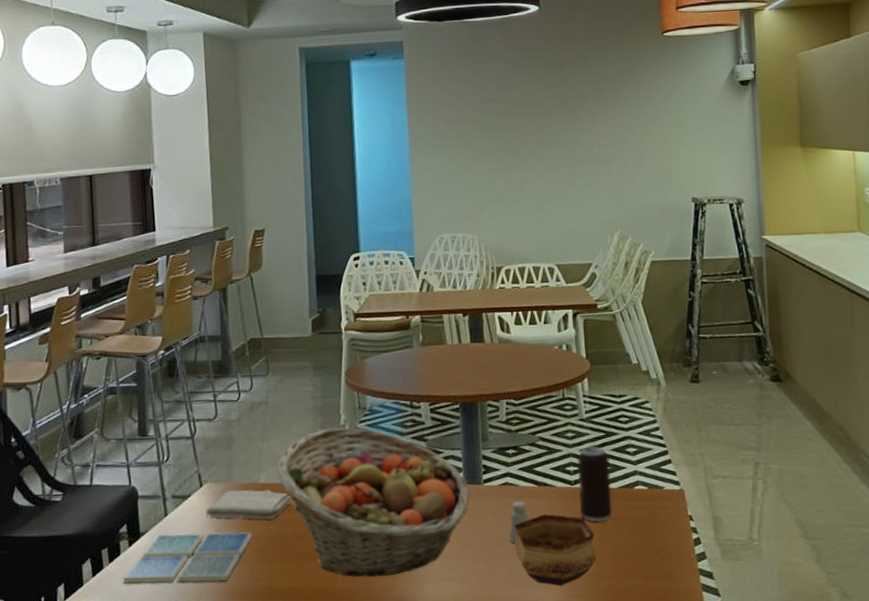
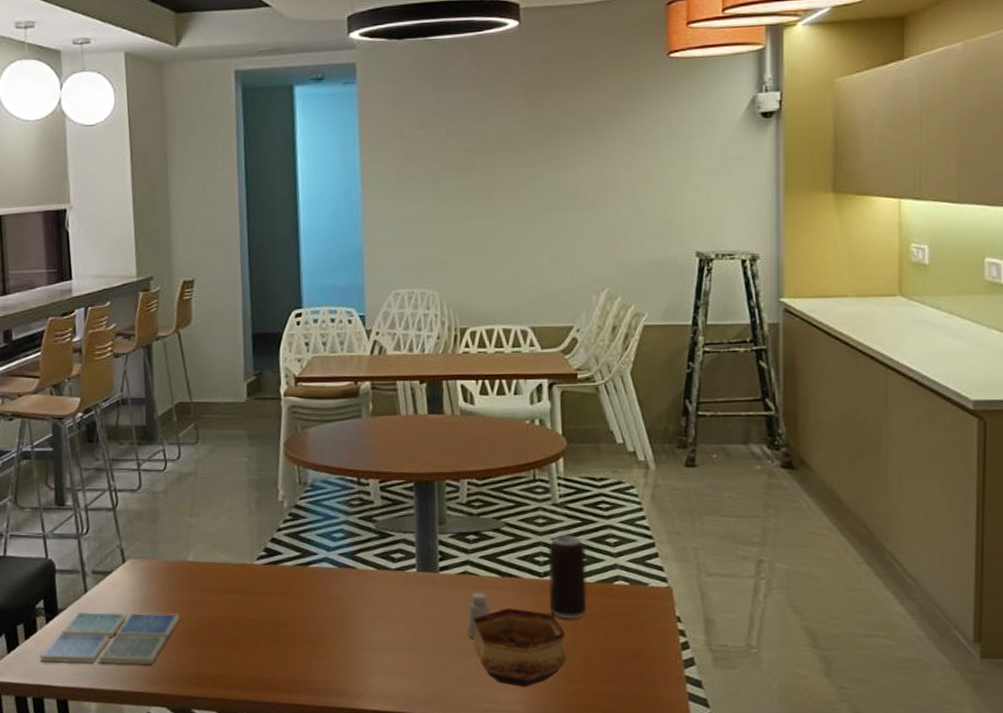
washcloth: present [206,490,291,520] -> none [130,568,223,602]
fruit basket: present [276,427,470,577] -> none [206,503,423,668]

